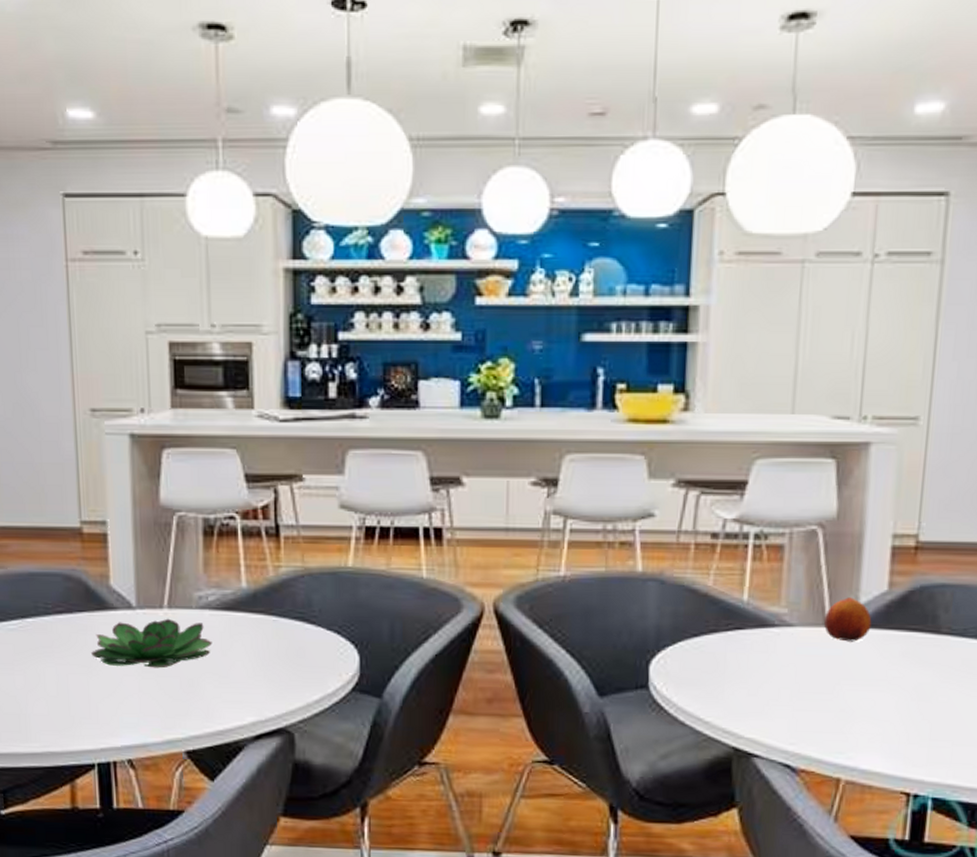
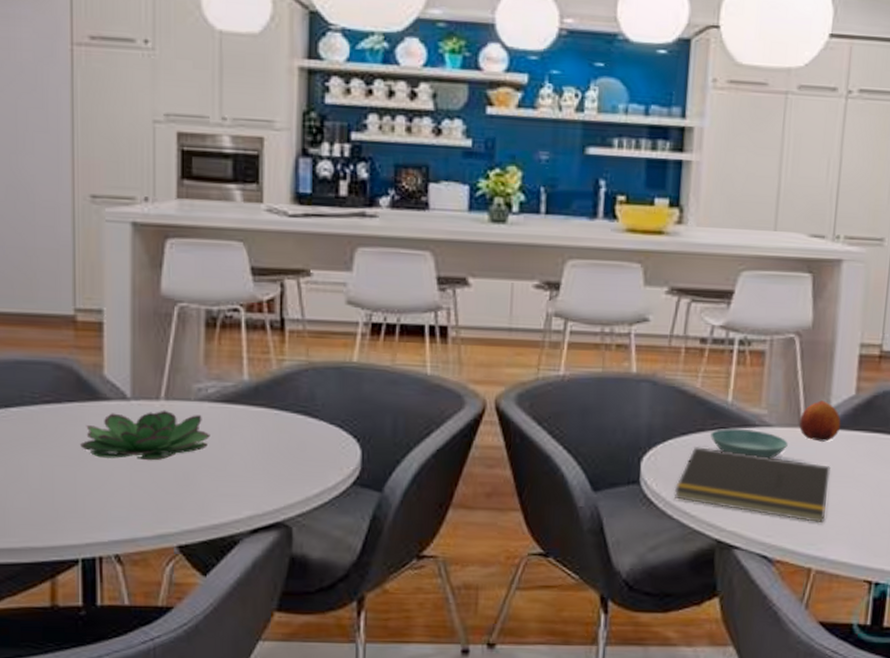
notepad: none [686,649,861,730] -> present [674,447,831,523]
saucer: none [725,628,811,661] -> present [710,428,788,459]

